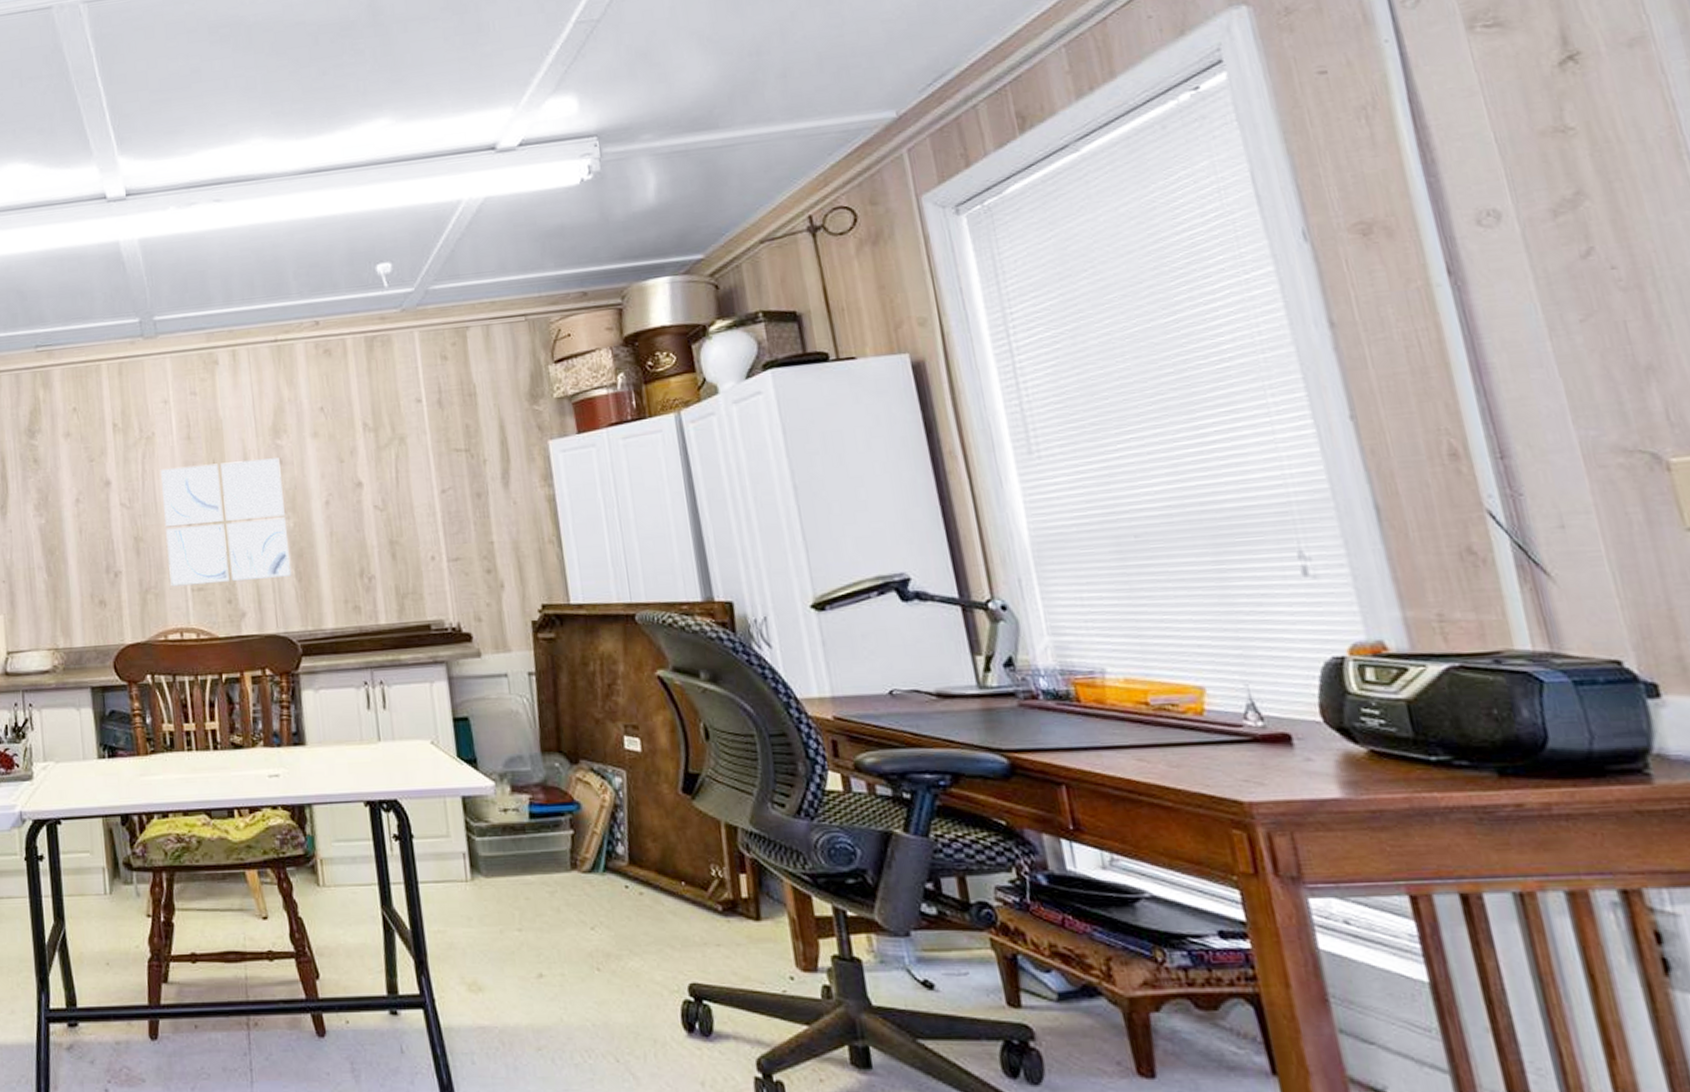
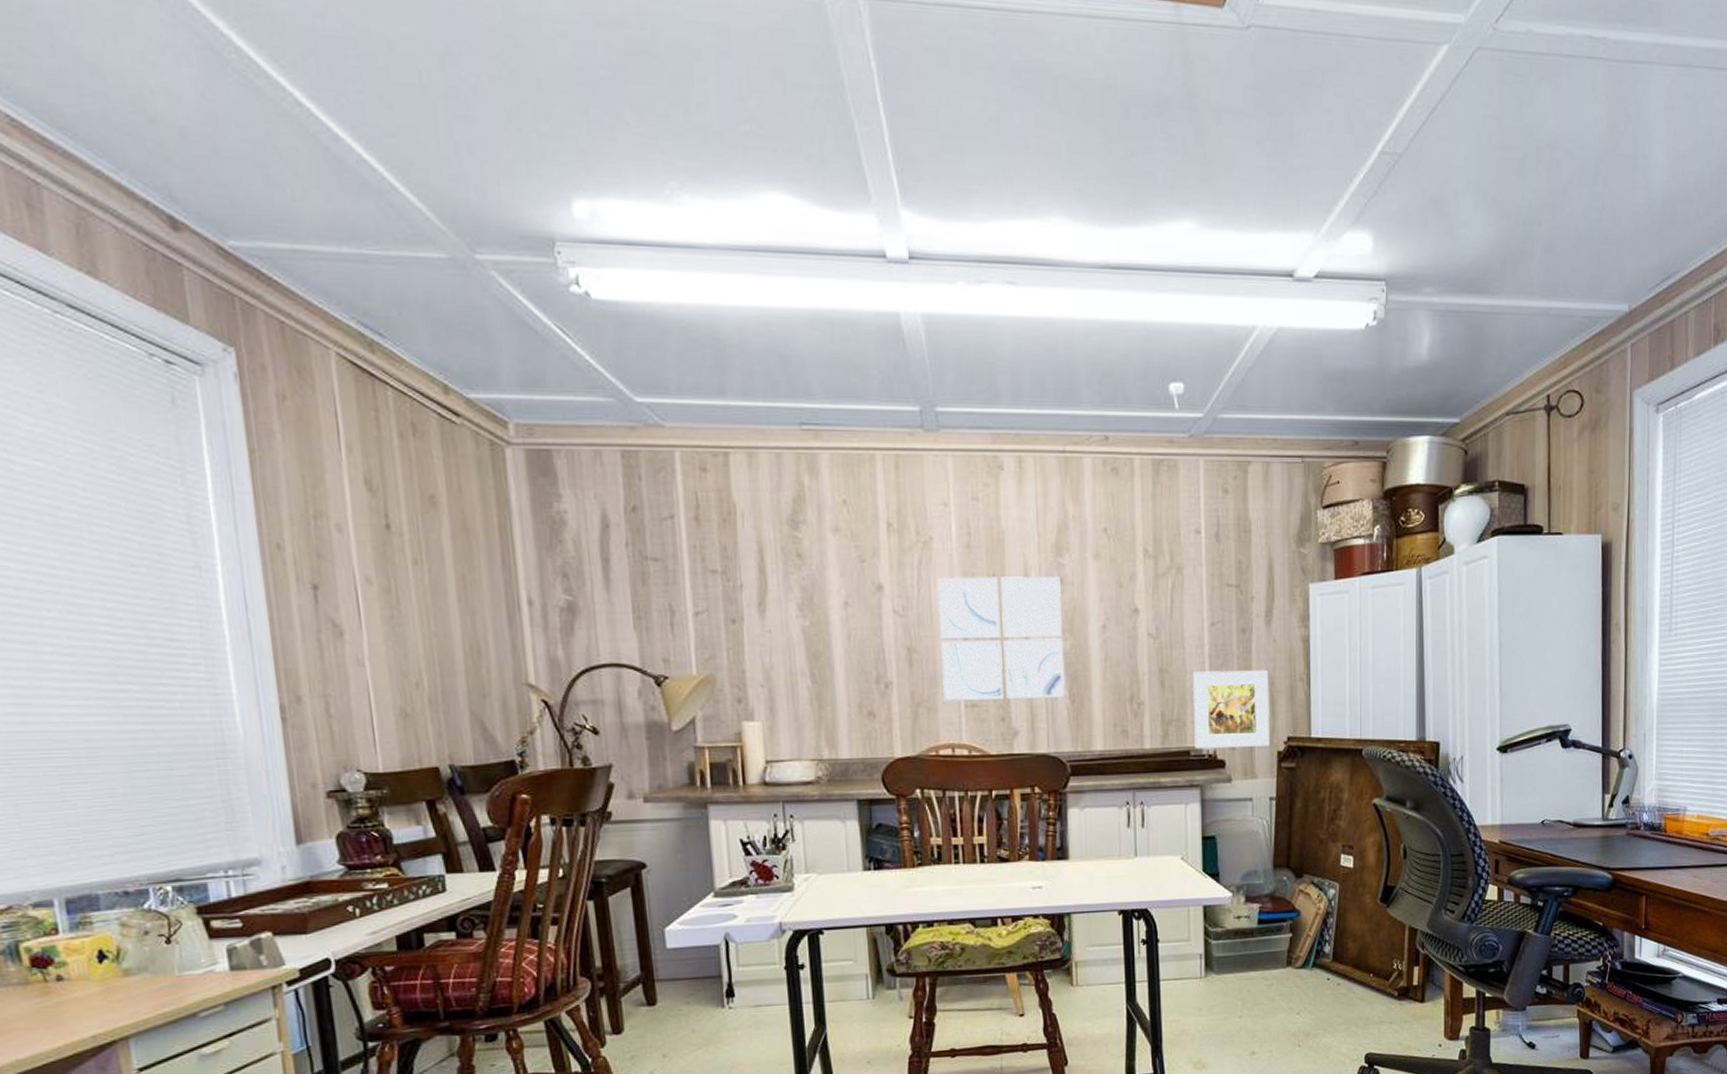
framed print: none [425,534,521,623] -> present [1192,670,1269,749]

